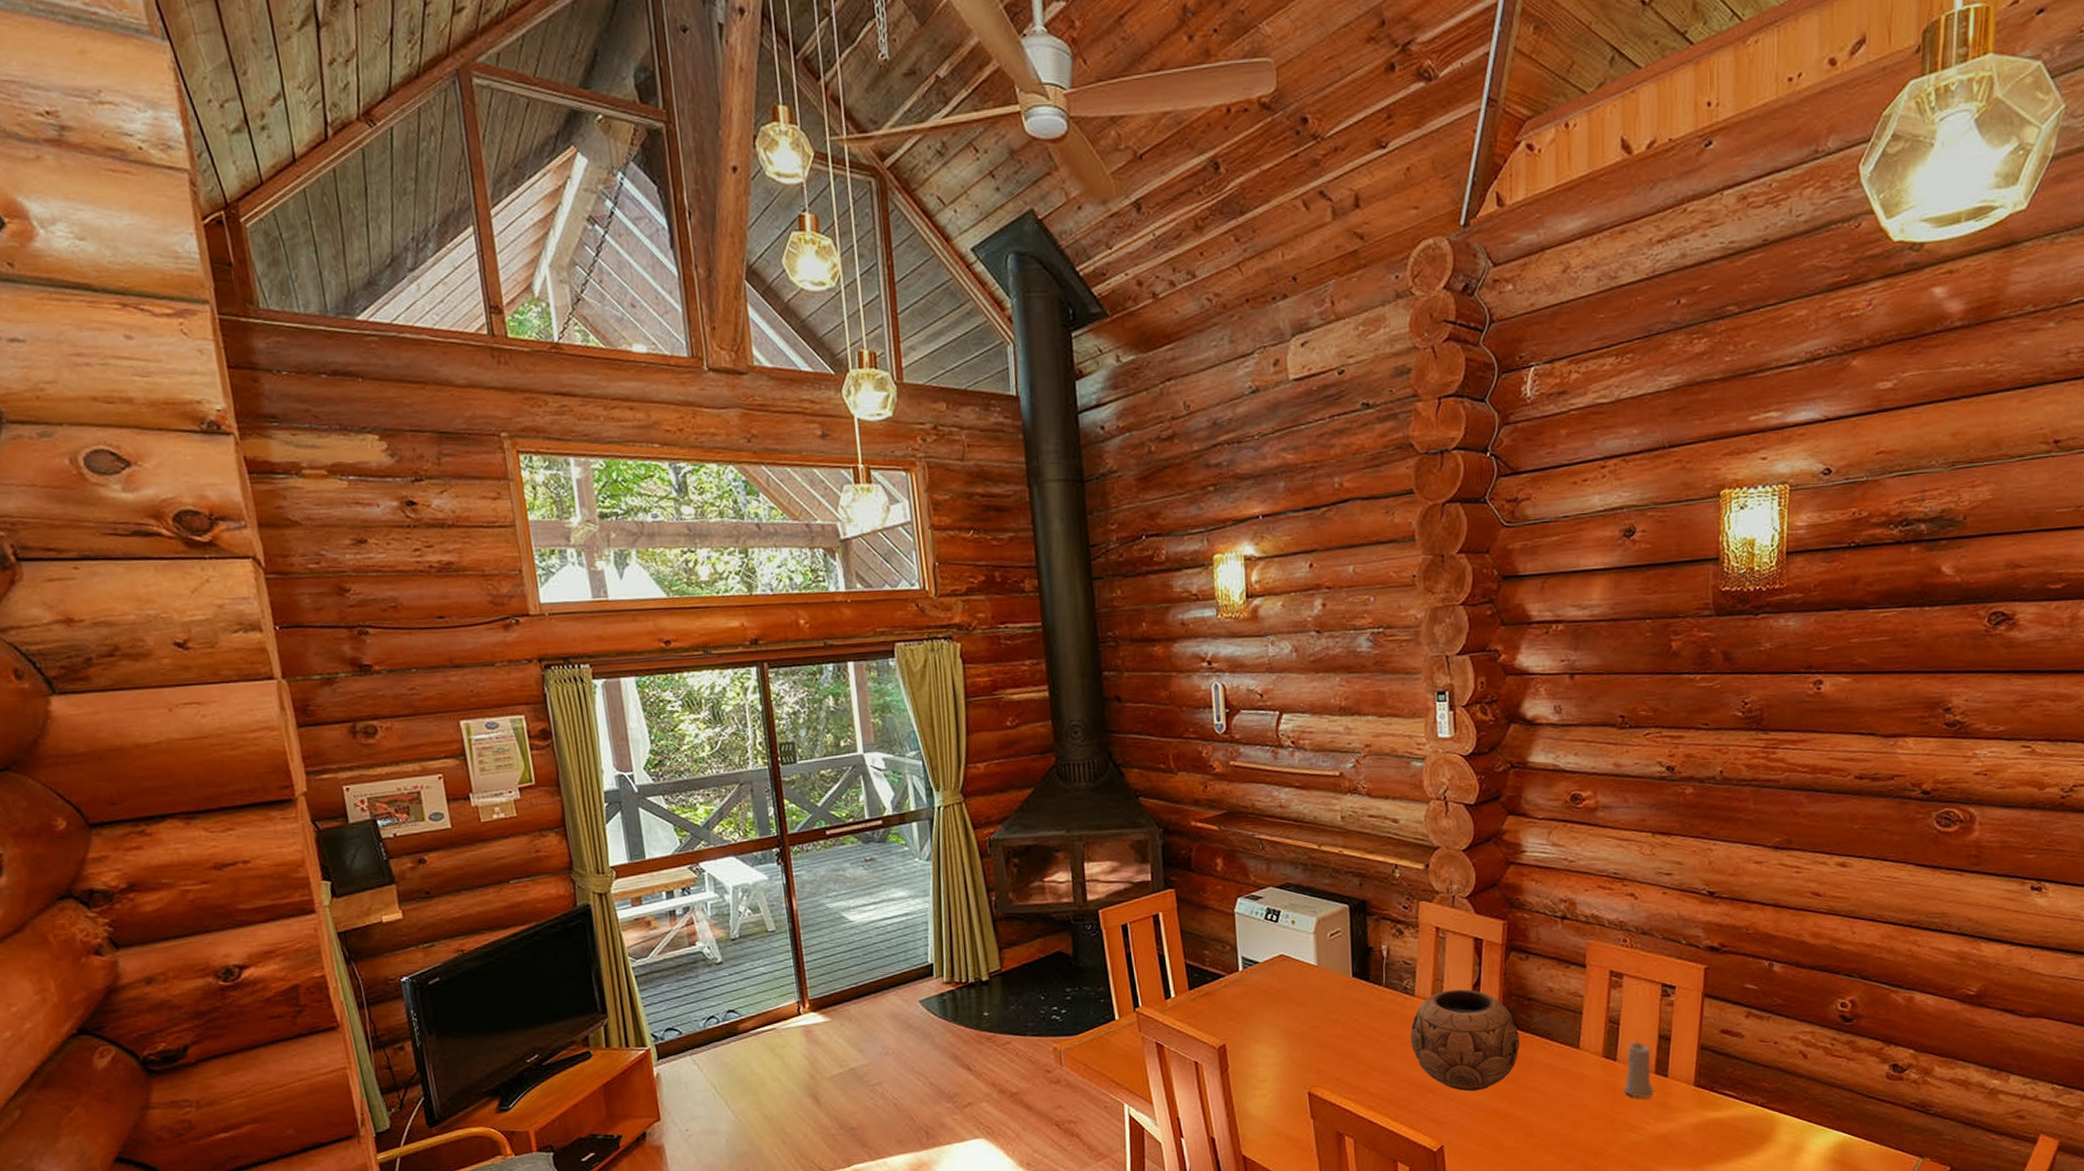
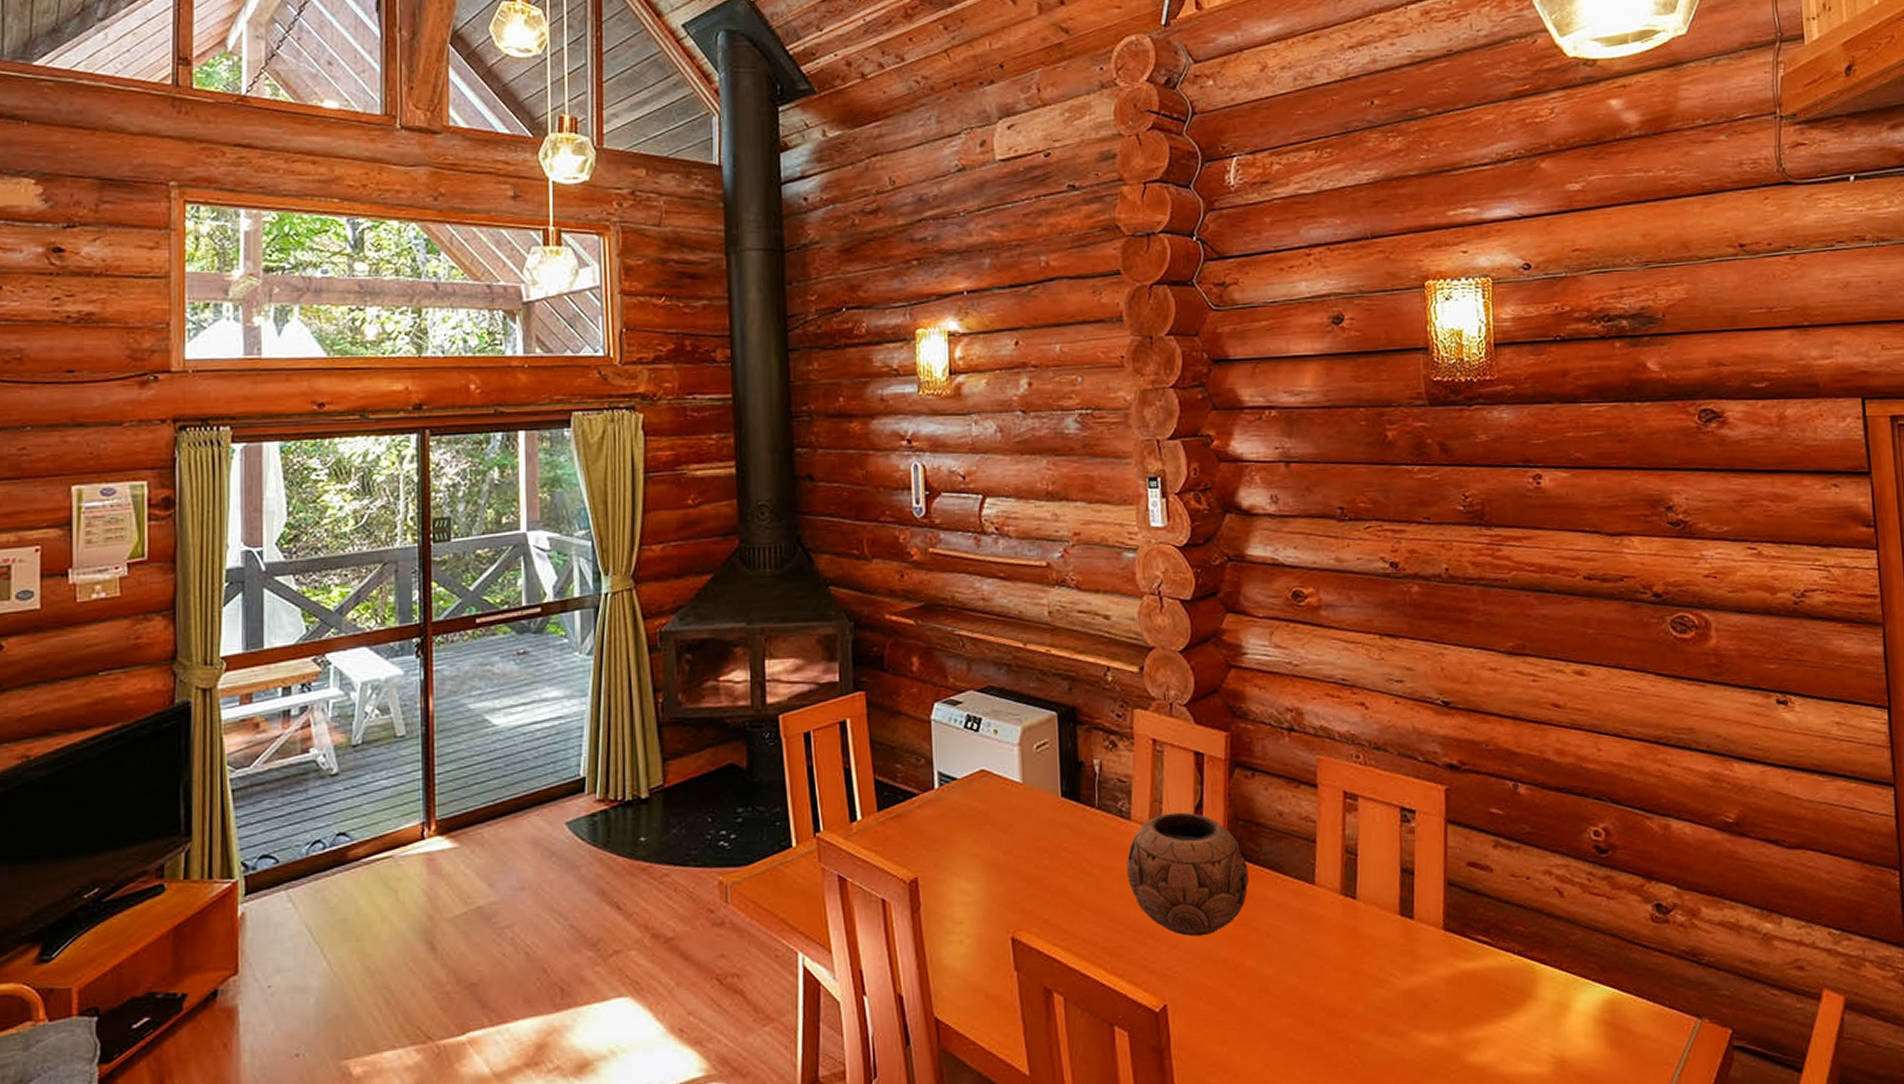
candle: present [1623,1041,1654,1098] -> none [1366,875,1400,945]

